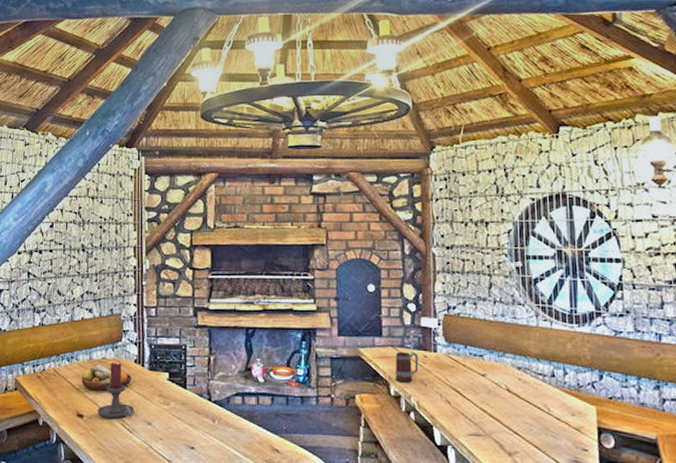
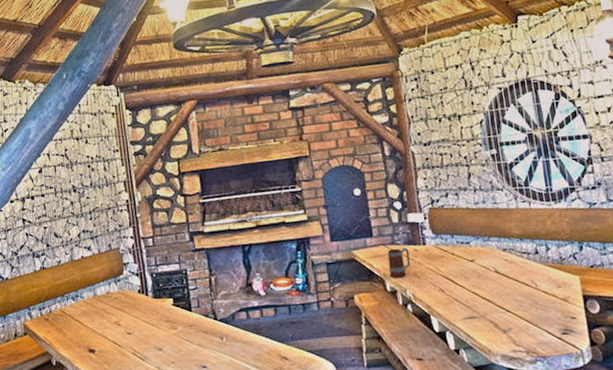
fruit bowl: present [81,365,132,391] -> none [88,300,138,325]
candle holder: present [97,363,135,419] -> none [108,295,144,350]

